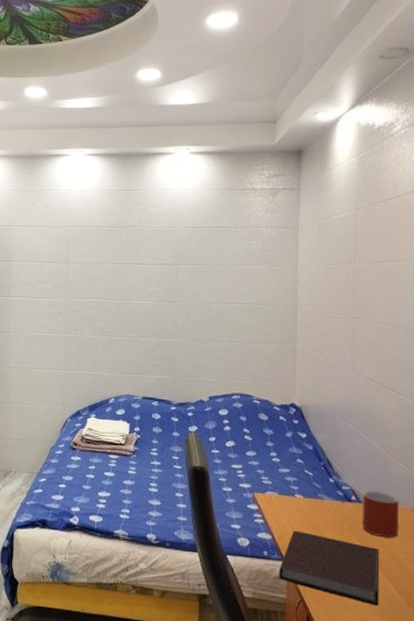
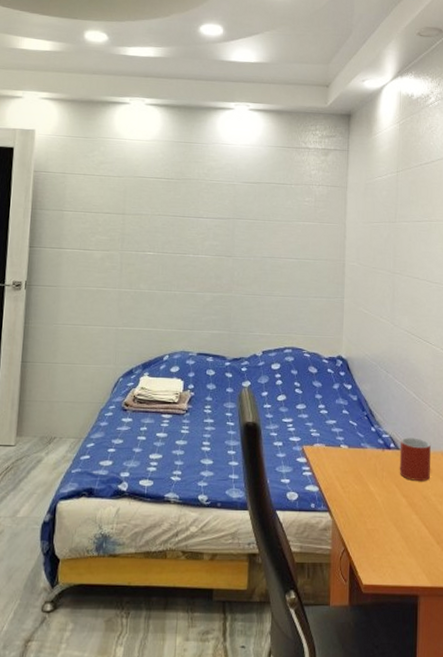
notebook: present [279,530,380,606] -> none [324,480,414,548]

